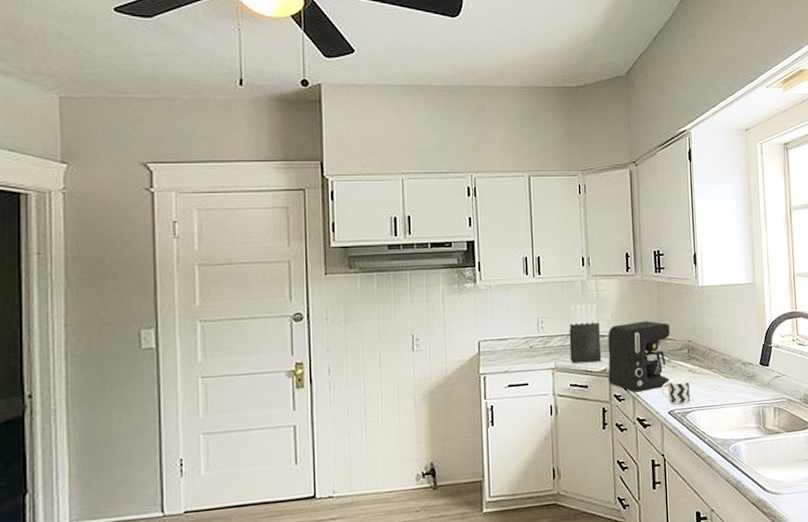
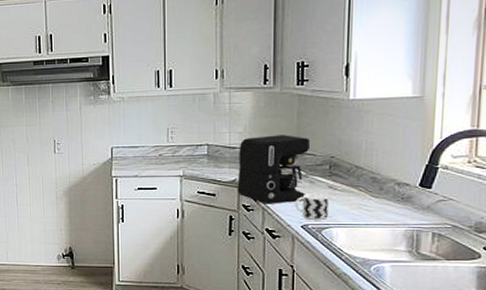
knife block: present [569,304,602,364] -> none [199,116,232,173]

